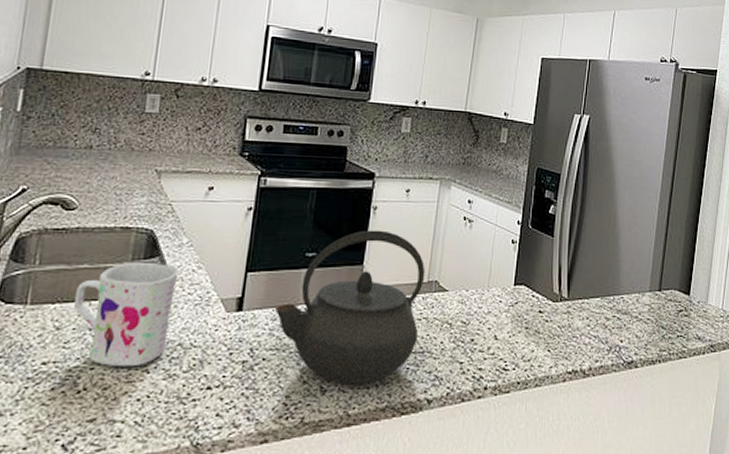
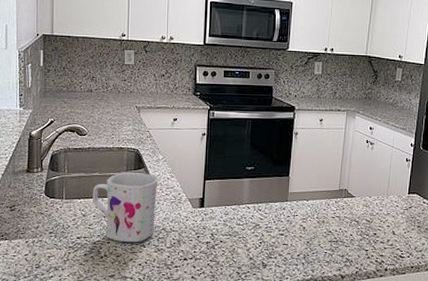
kettle: present [274,230,426,385] -> none [226,150,337,262]

